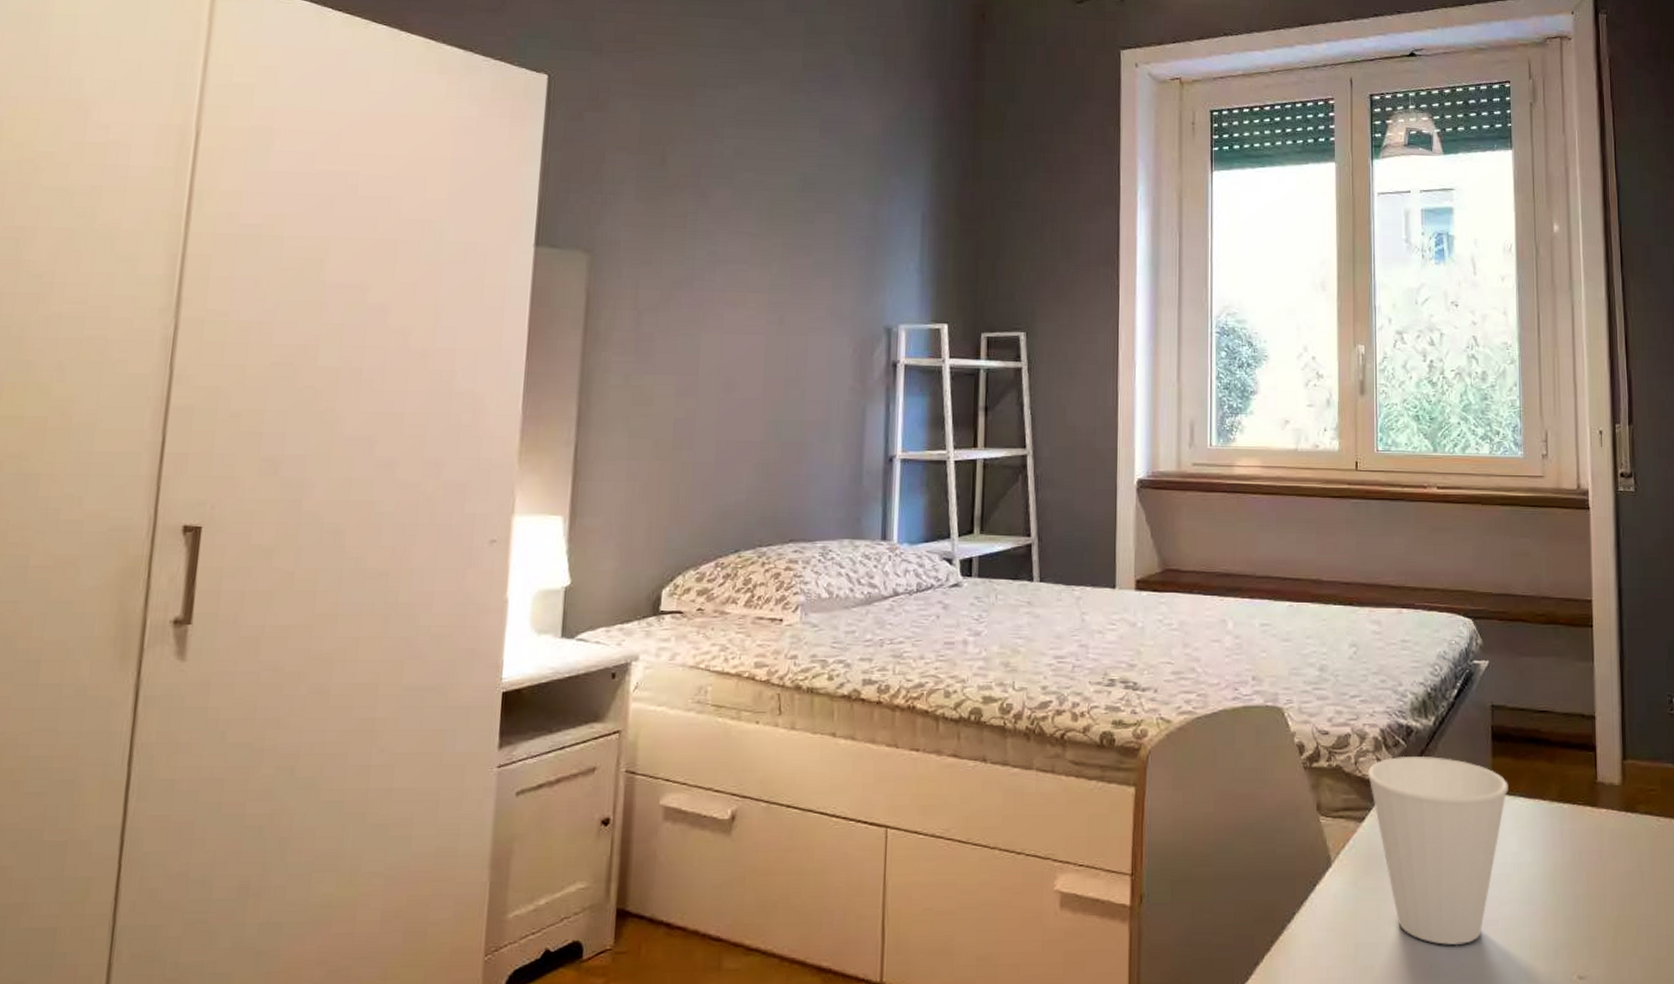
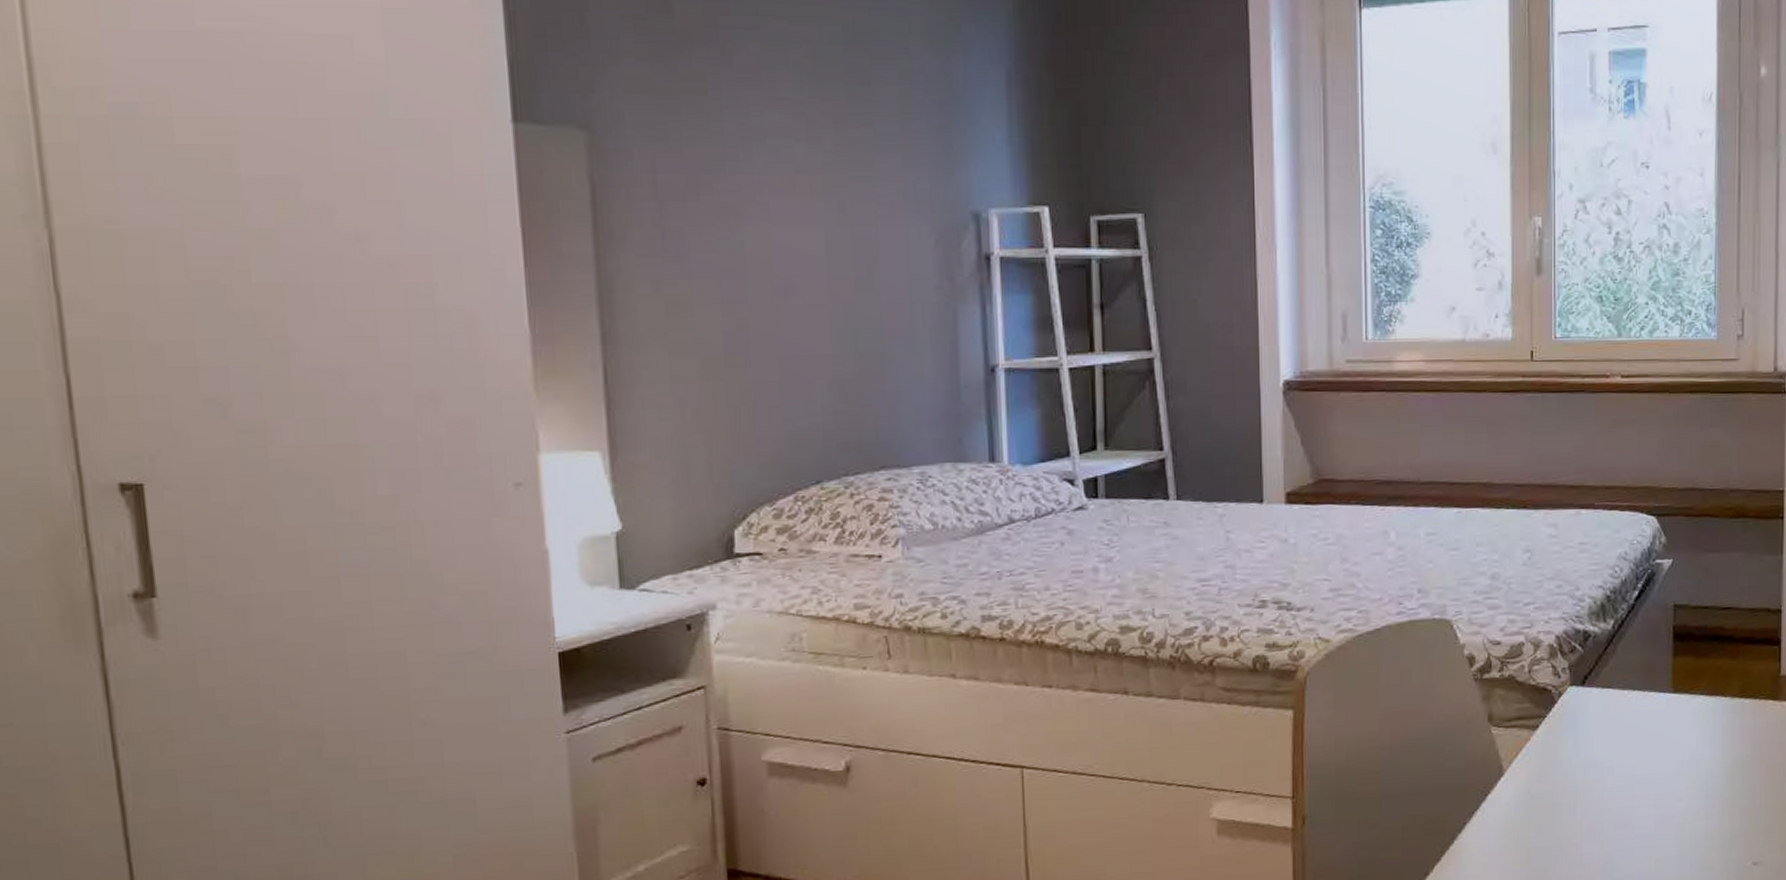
cup: present [1367,755,1509,946] -> none [1541,660,1689,843]

